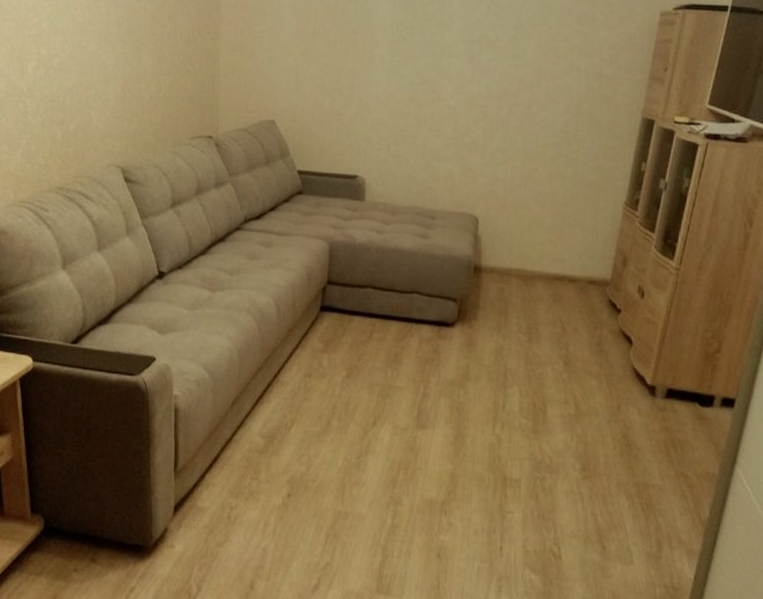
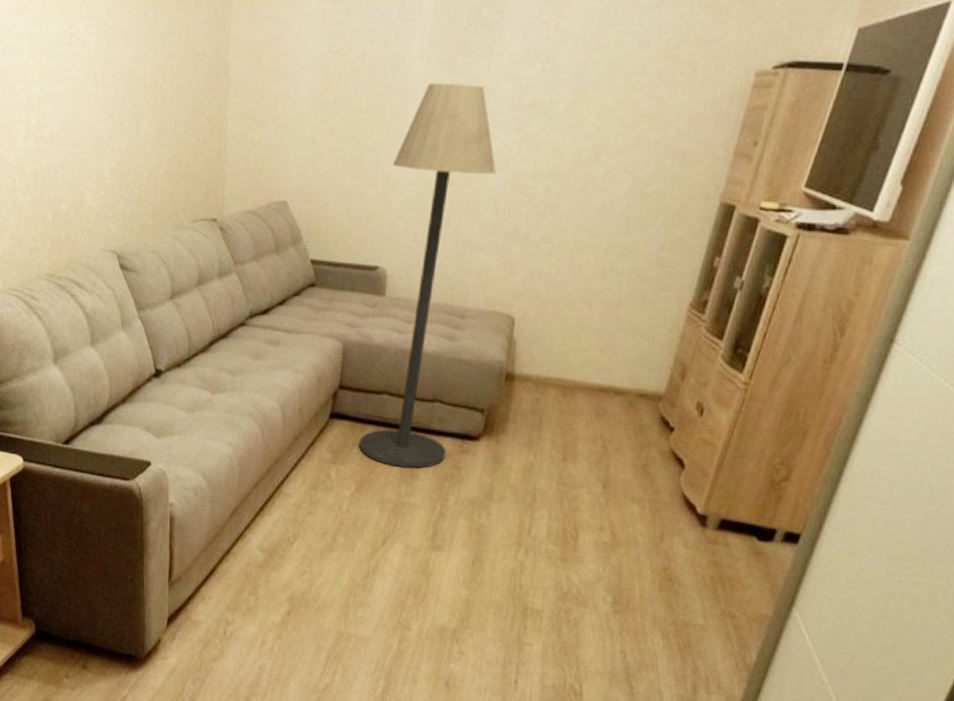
floor lamp: none [348,20,455,354] -> present [359,82,496,469]

